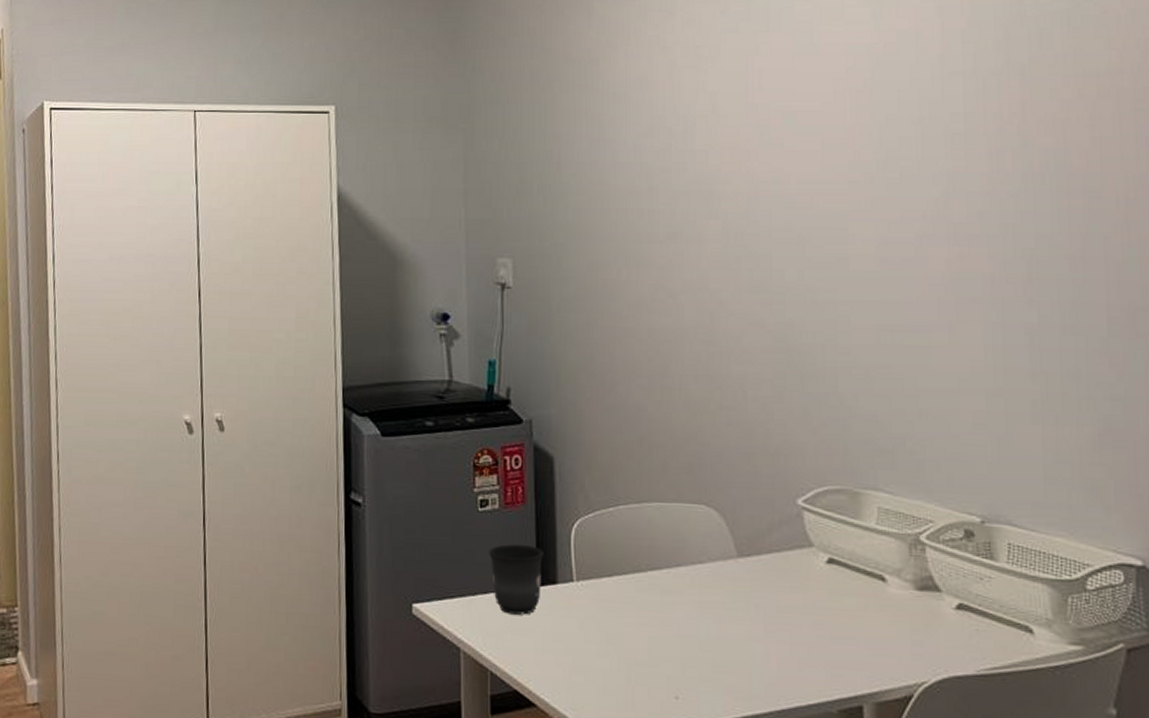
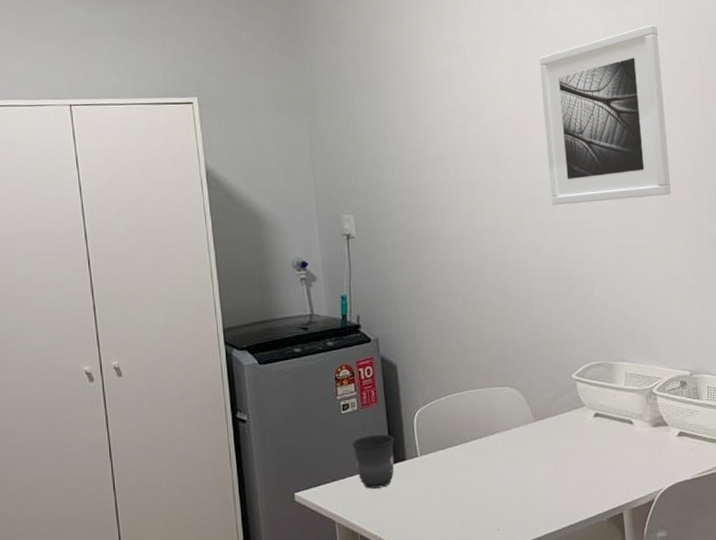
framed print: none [776,20,965,265] -> present [539,24,671,205]

